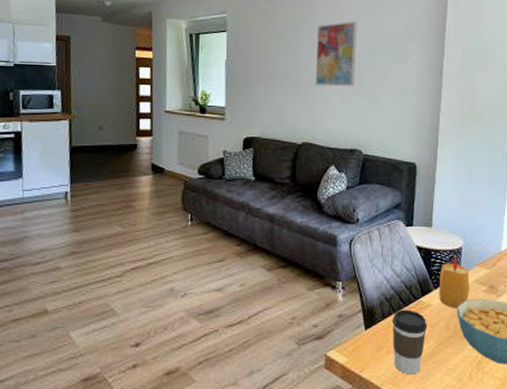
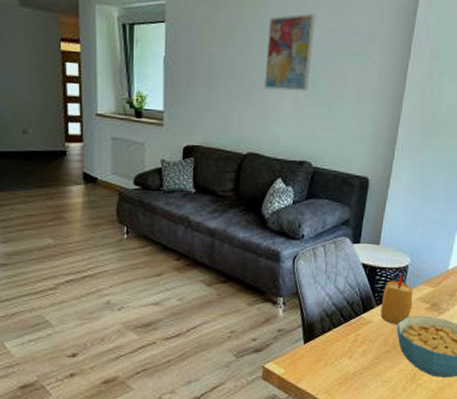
coffee cup: present [393,309,428,375] -> none [330,325,367,386]

